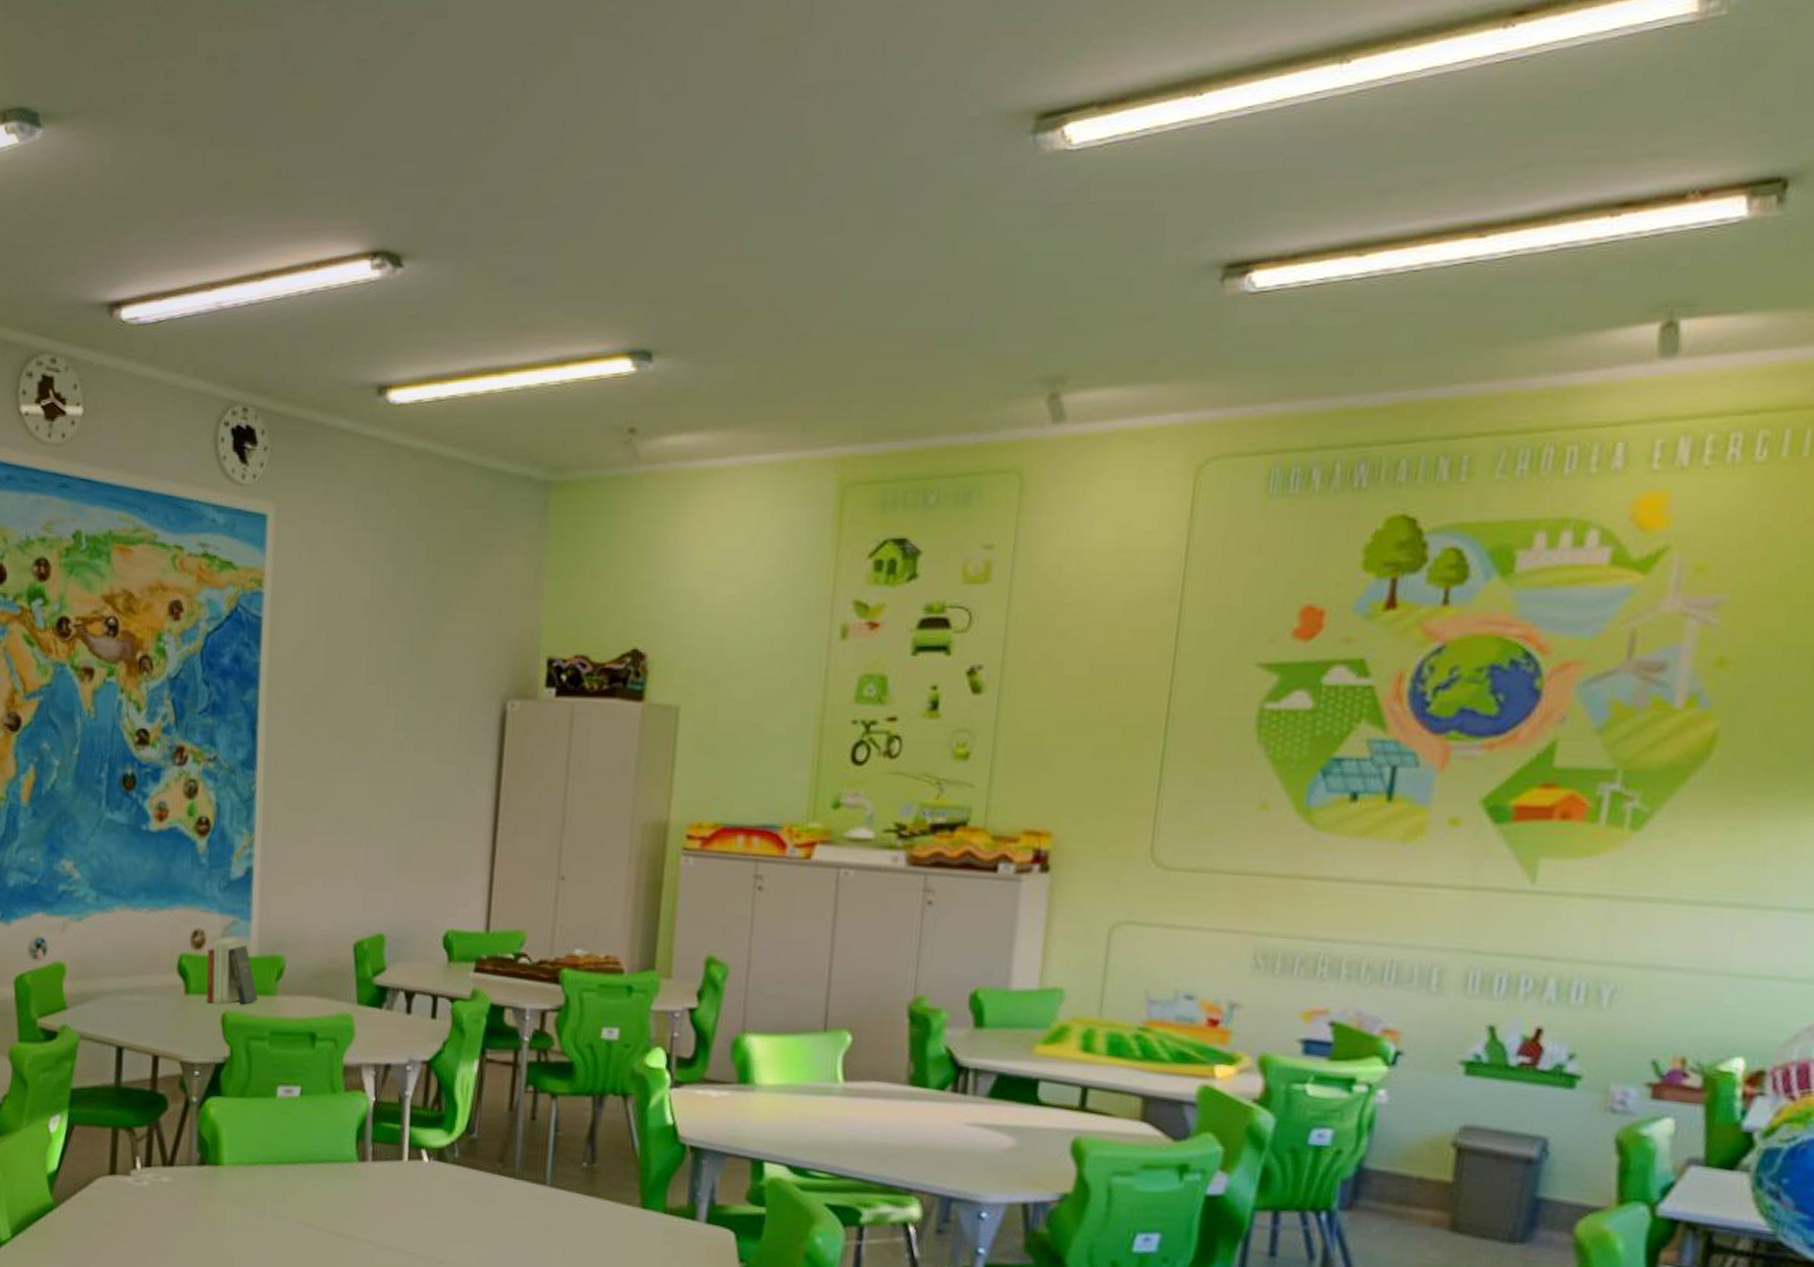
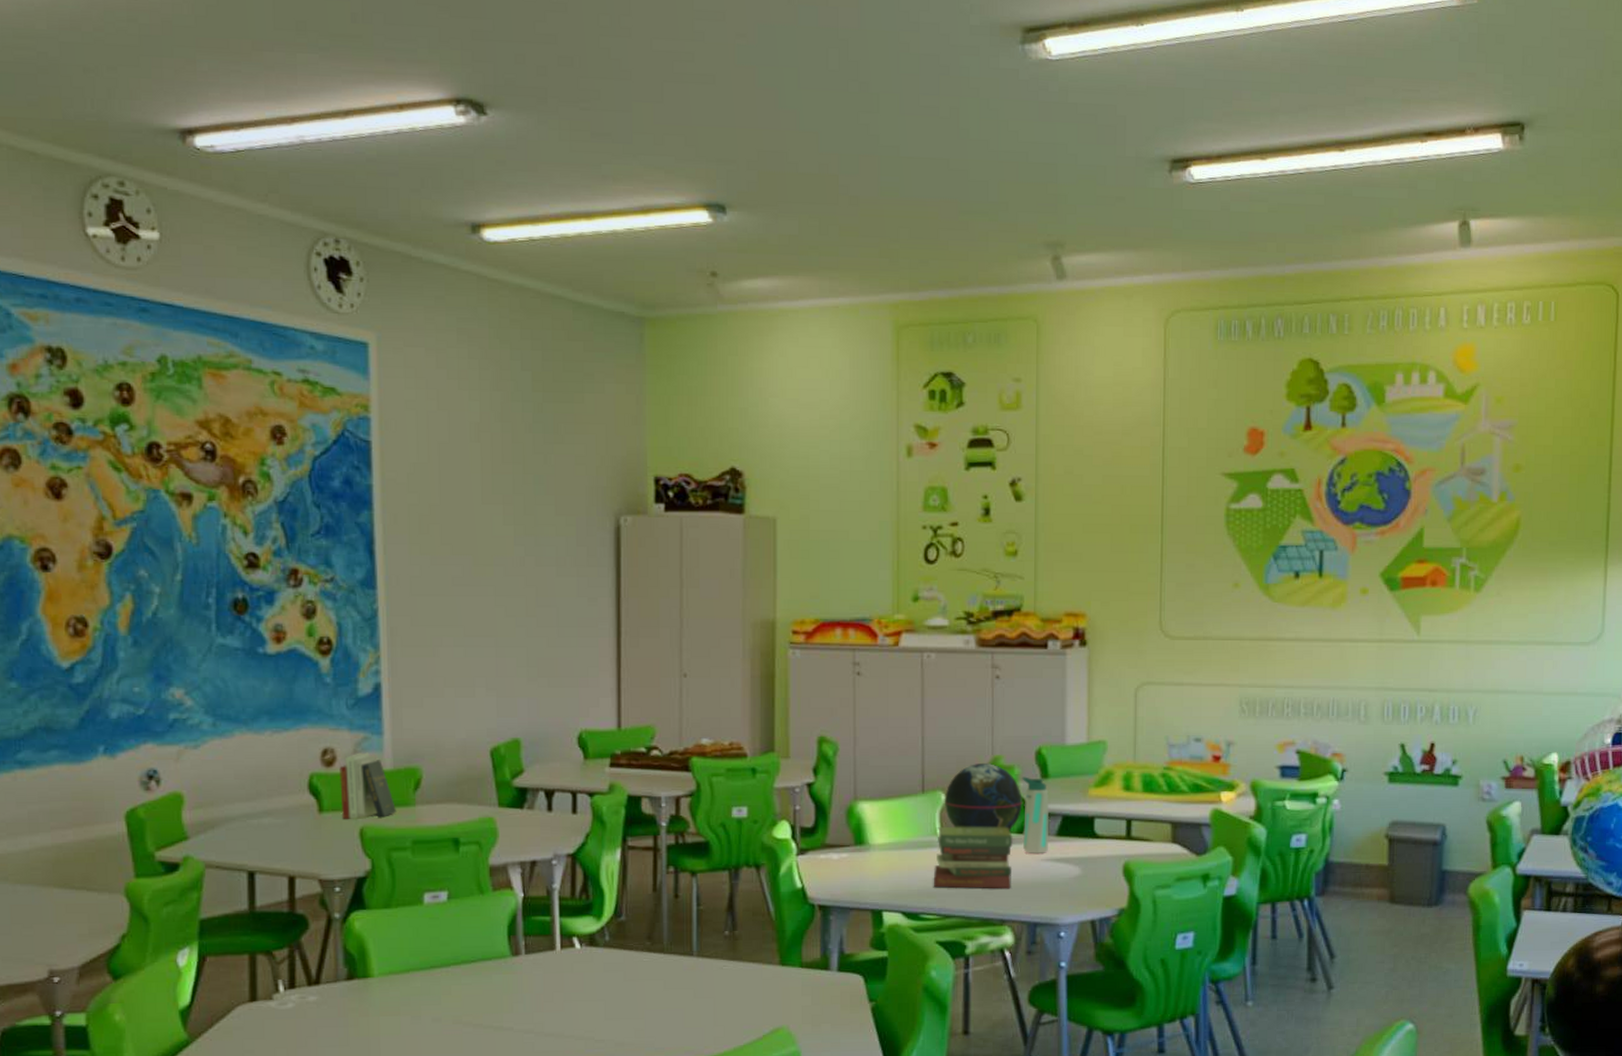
books: none [828,1071,932,1154] -> present [934,826,1013,889]
globe: none [850,1002,948,1085] -> present [944,762,1023,830]
water bottle: none [943,1023,983,1118] -> present [1022,776,1050,855]

